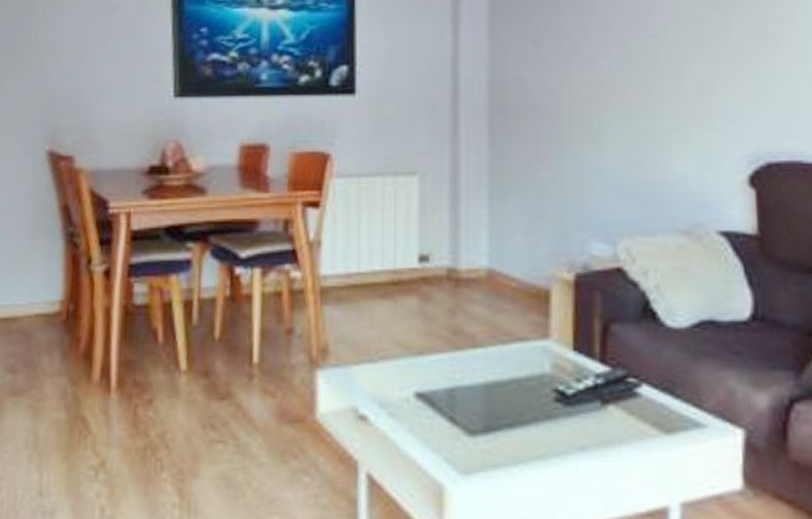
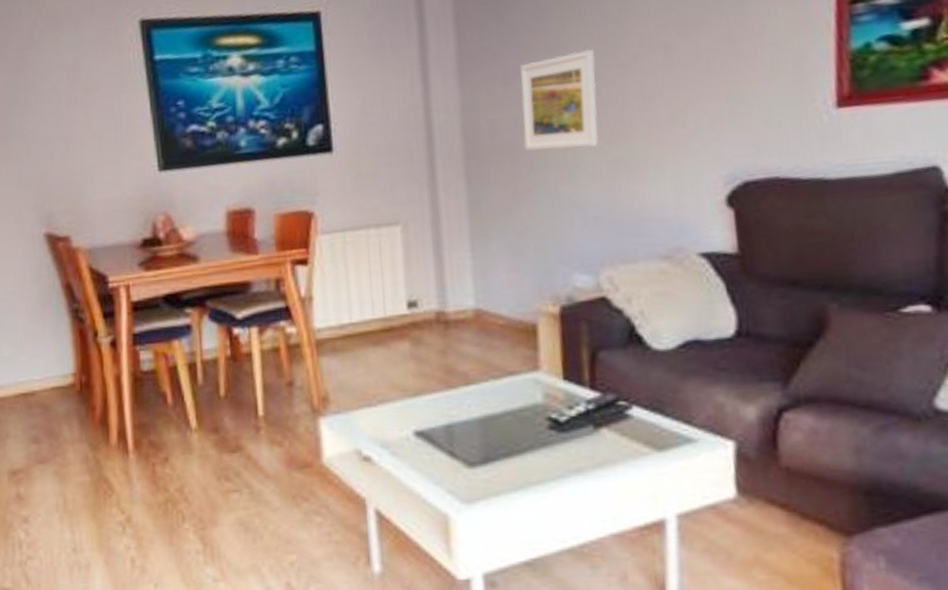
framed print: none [549,16,627,115] -> present [520,49,598,152]

